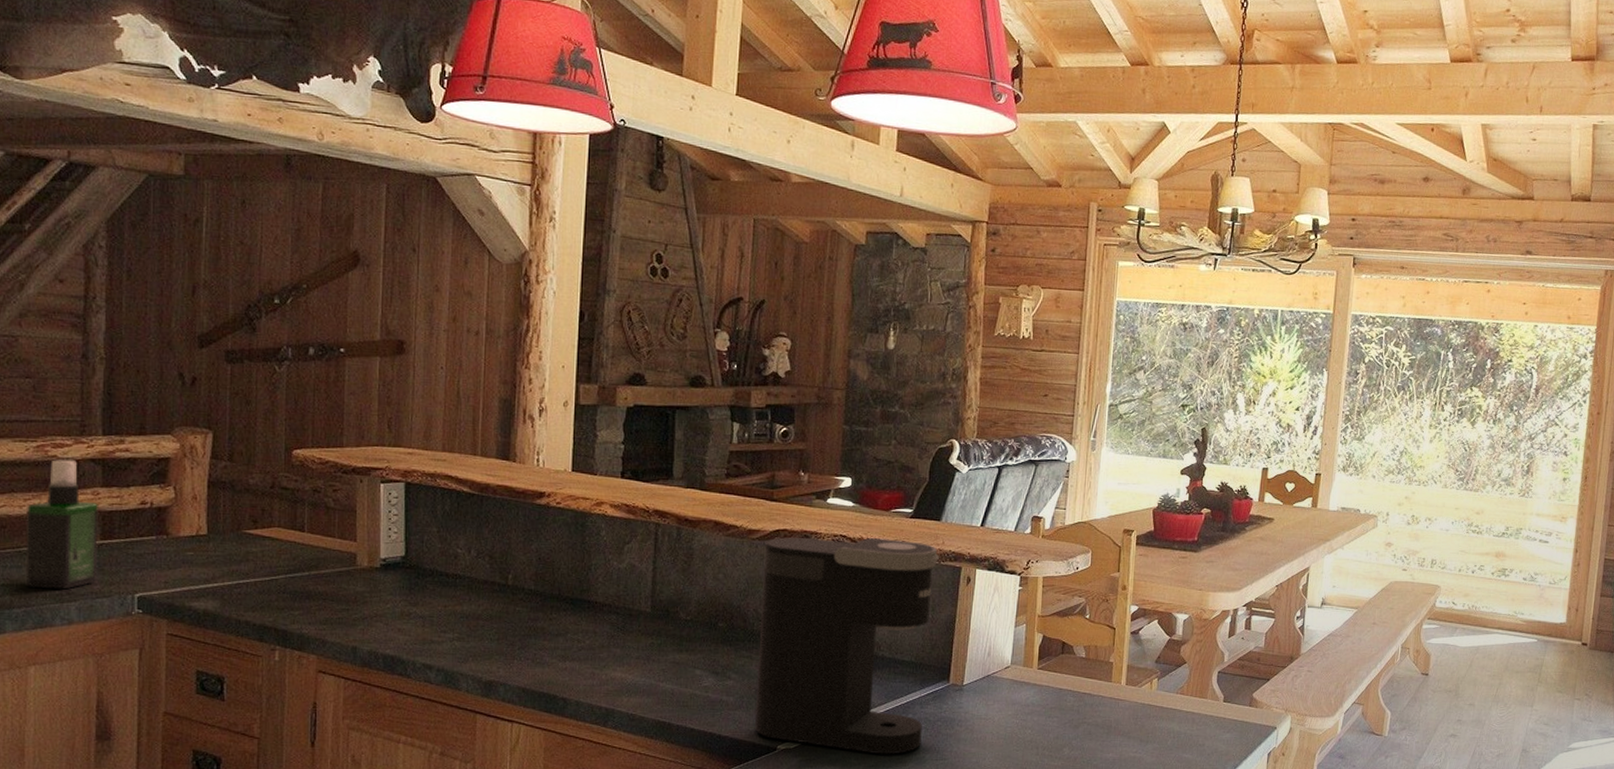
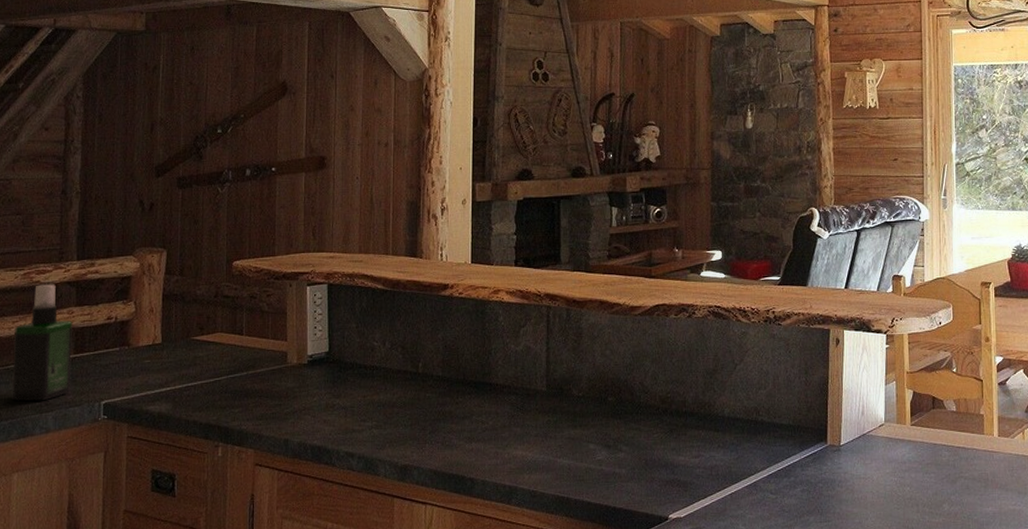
coffee maker: present [755,537,940,755] -> none [646,306,809,520]

